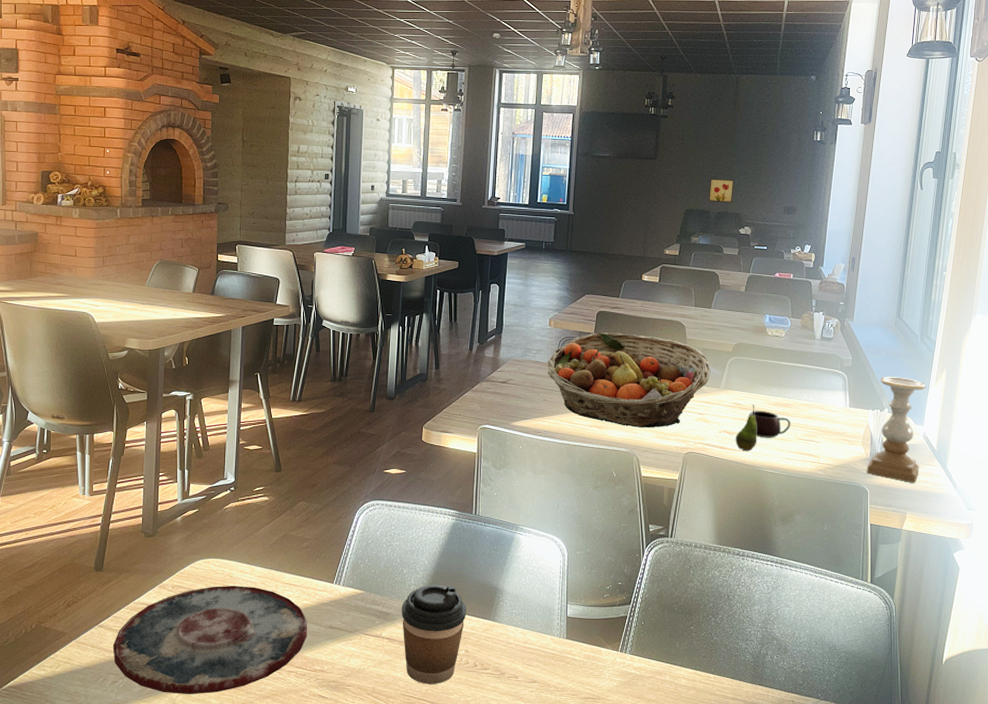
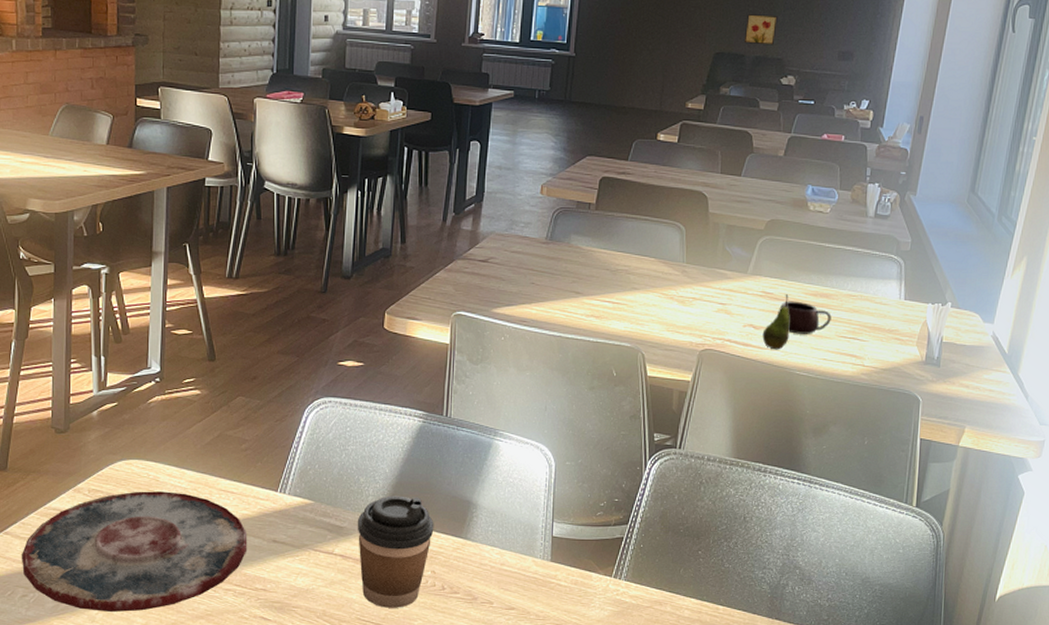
fruit basket: present [546,332,711,428] -> none [536,203,737,320]
candle holder: present [867,377,926,483] -> none [920,264,1000,392]

